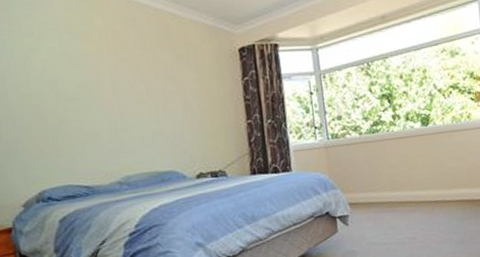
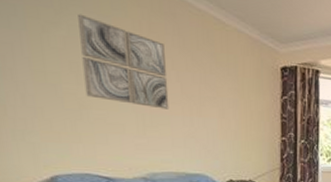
wall art: none [54,36,137,112] -> present [78,13,170,110]

